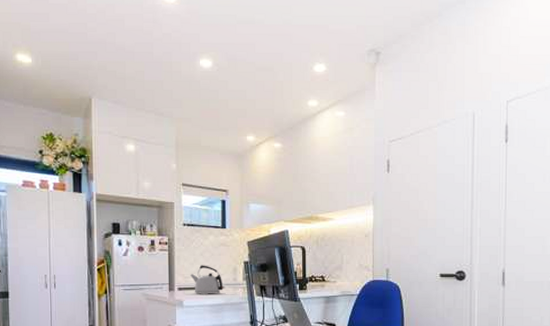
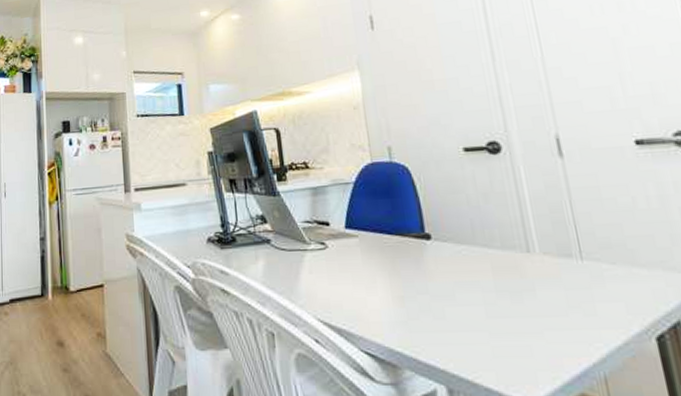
kettle: present [190,265,223,294] -> none [147,159,186,195]

